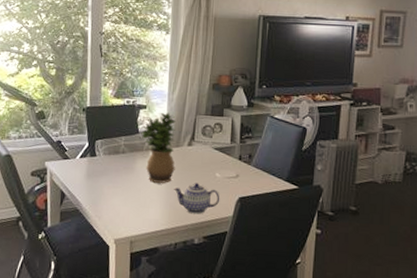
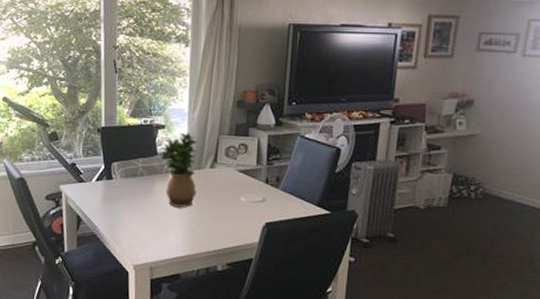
teapot: present [174,183,220,215] -> none [196,207,245,240]

